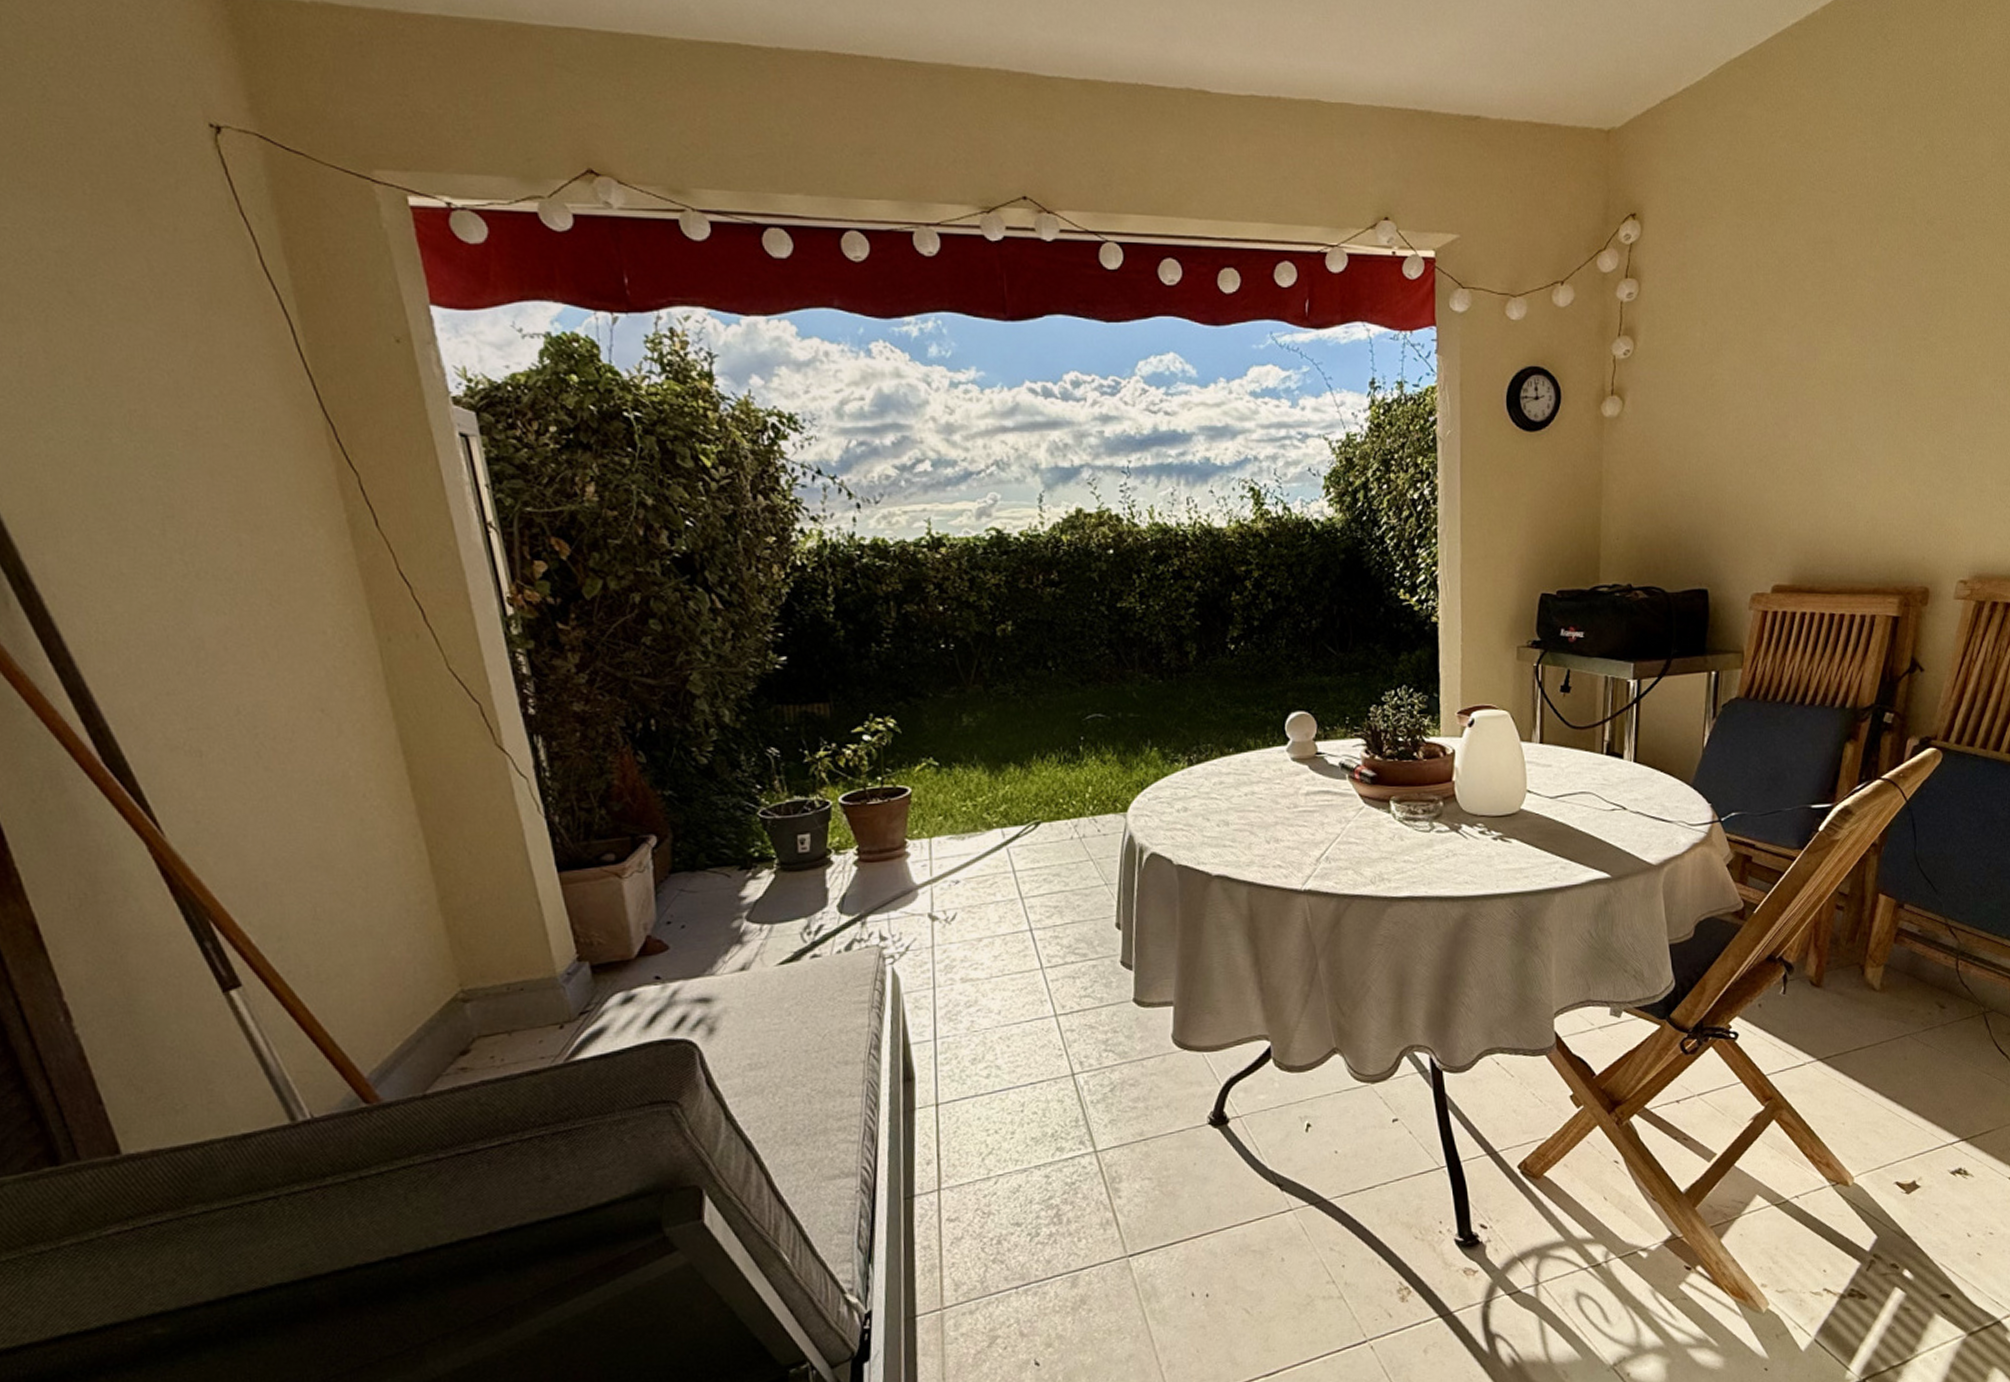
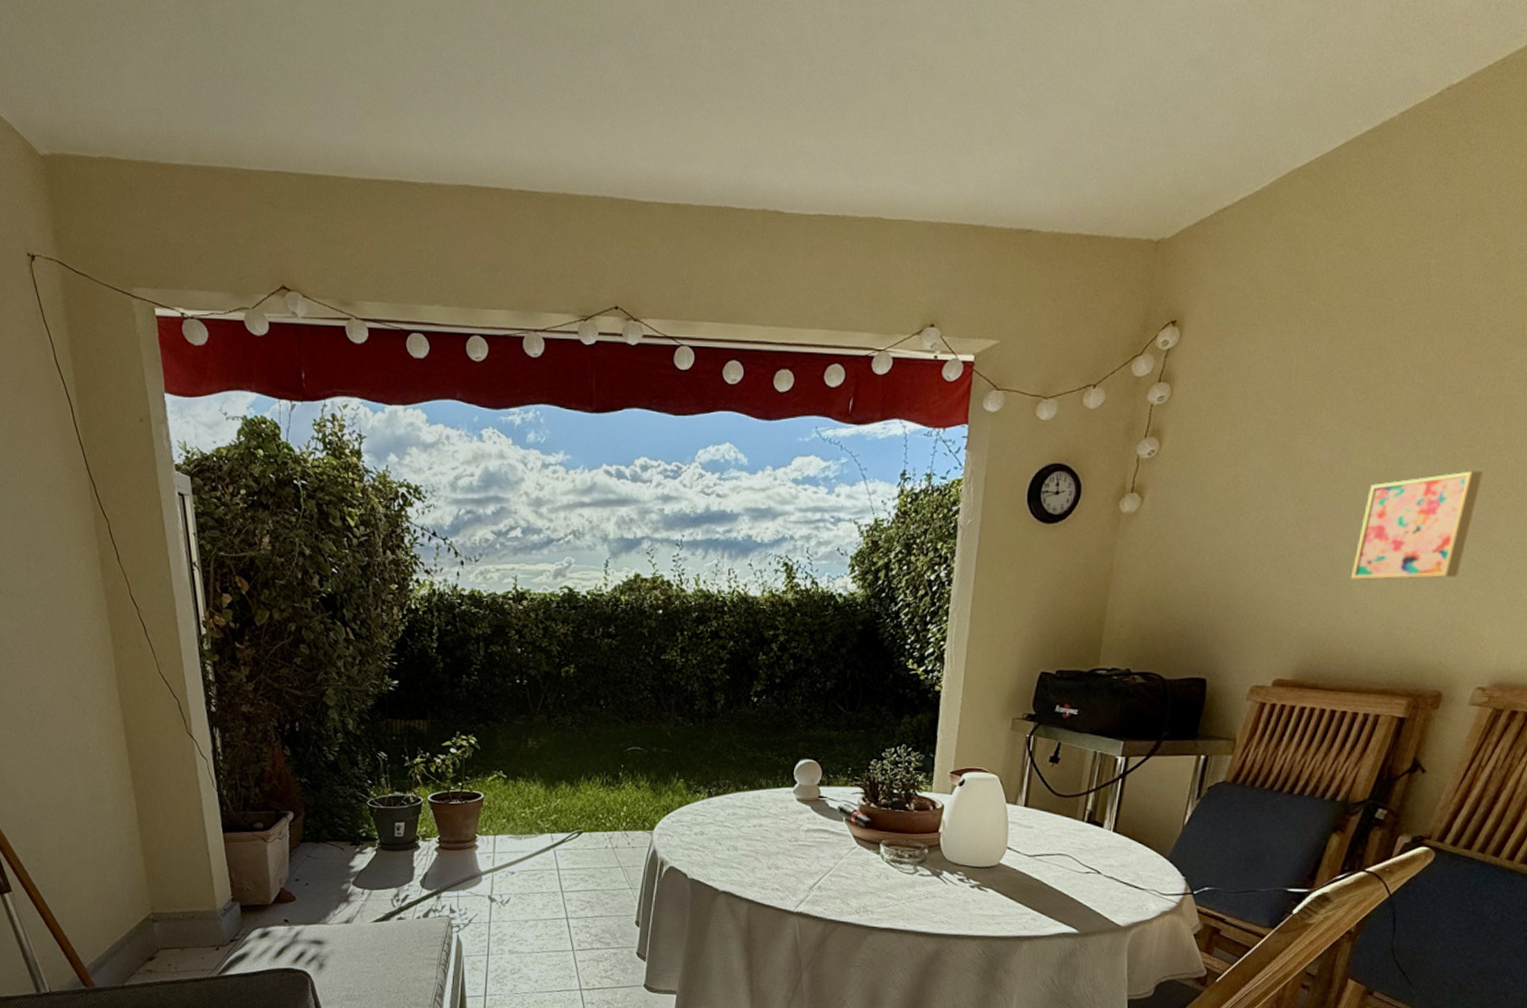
wall art: none [1831,362,1938,479] -> present [1350,470,1483,581]

